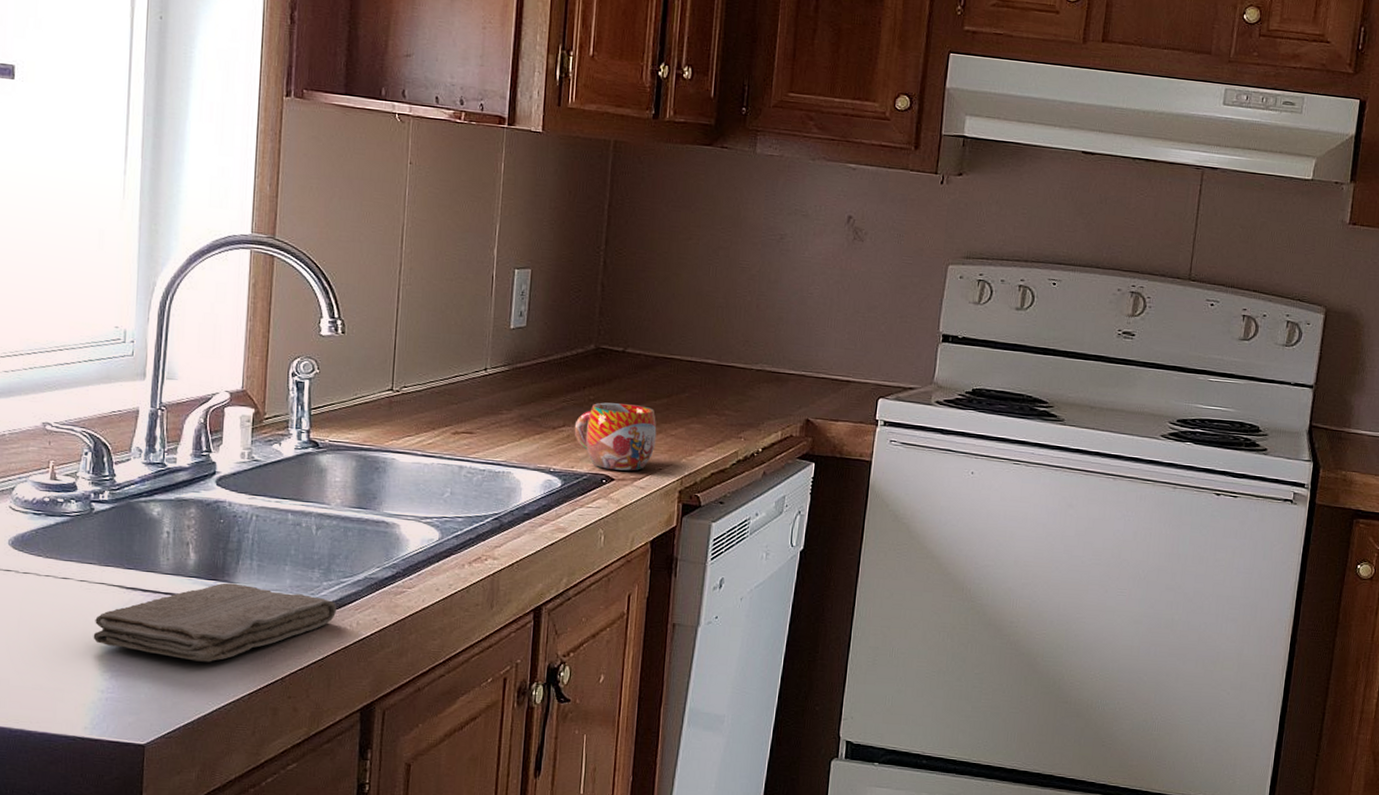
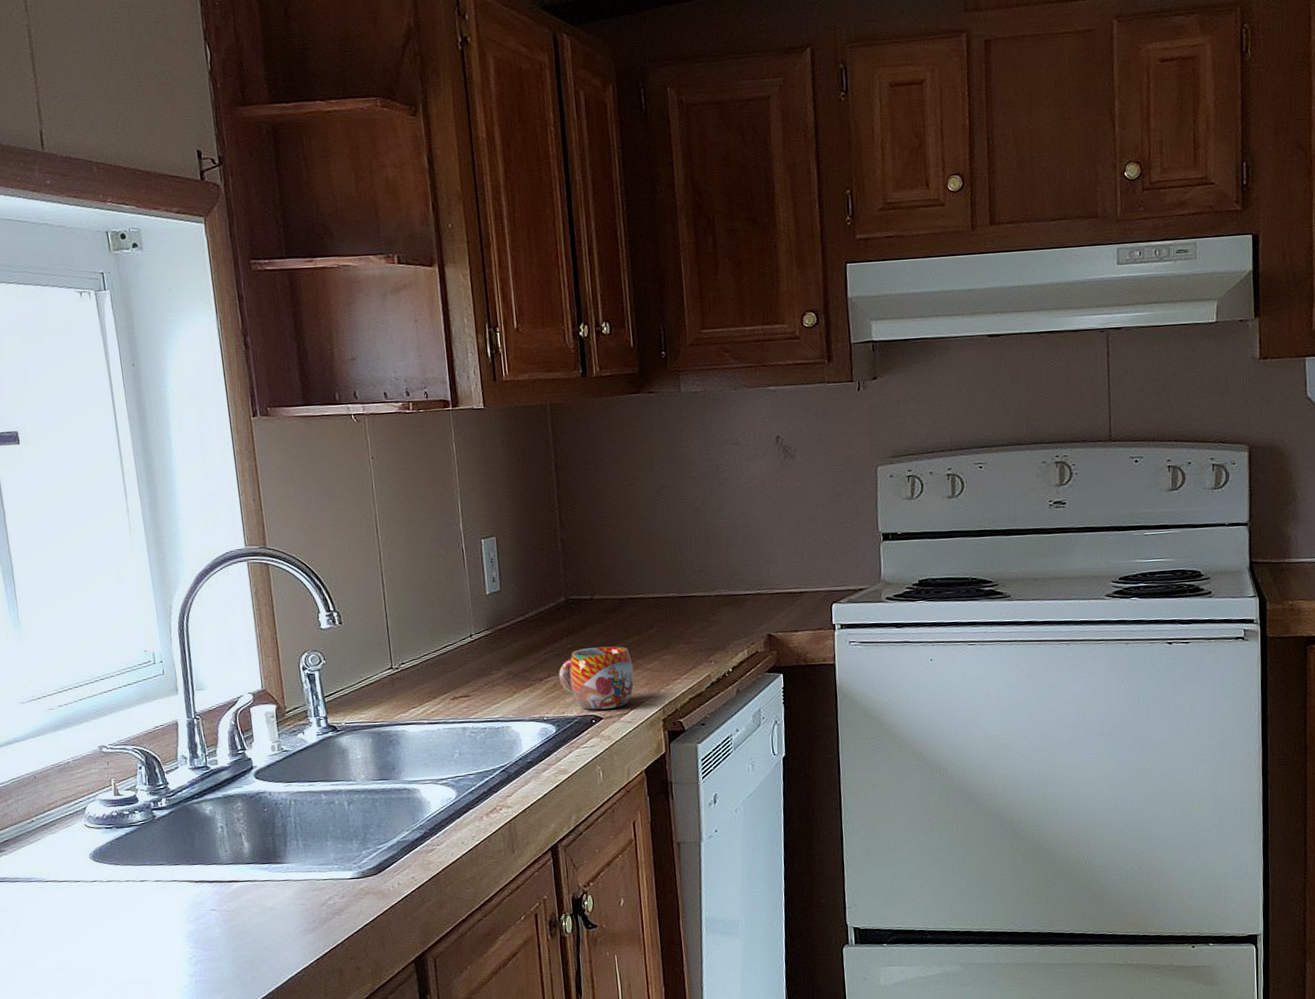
washcloth: present [93,583,337,662] -> none [174,863,379,938]

